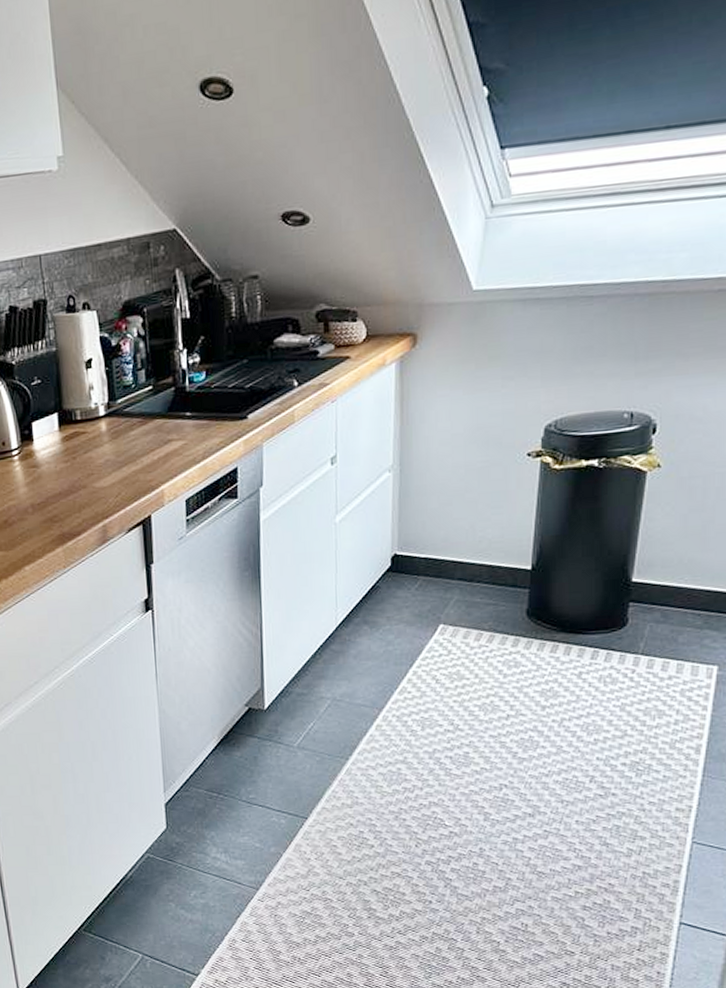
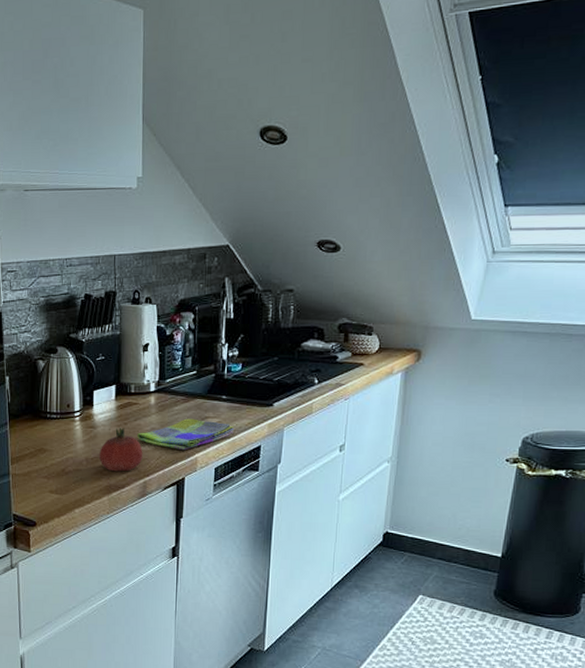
fruit: none [46,462,99,517] -> present [99,427,143,472]
dish towel: none [90,443,204,483] -> present [137,418,234,451]

